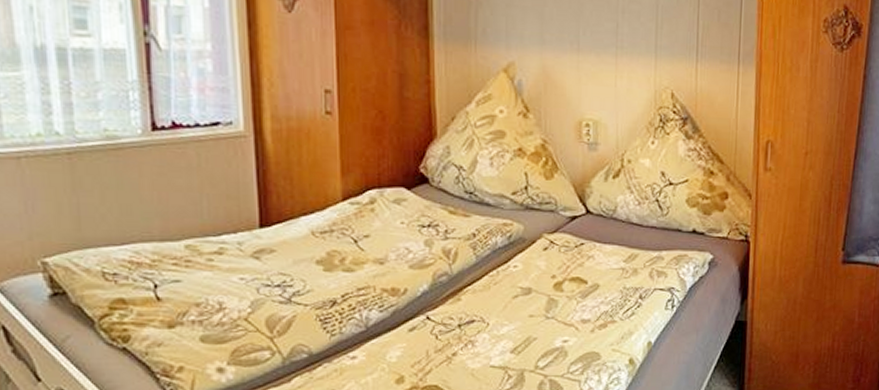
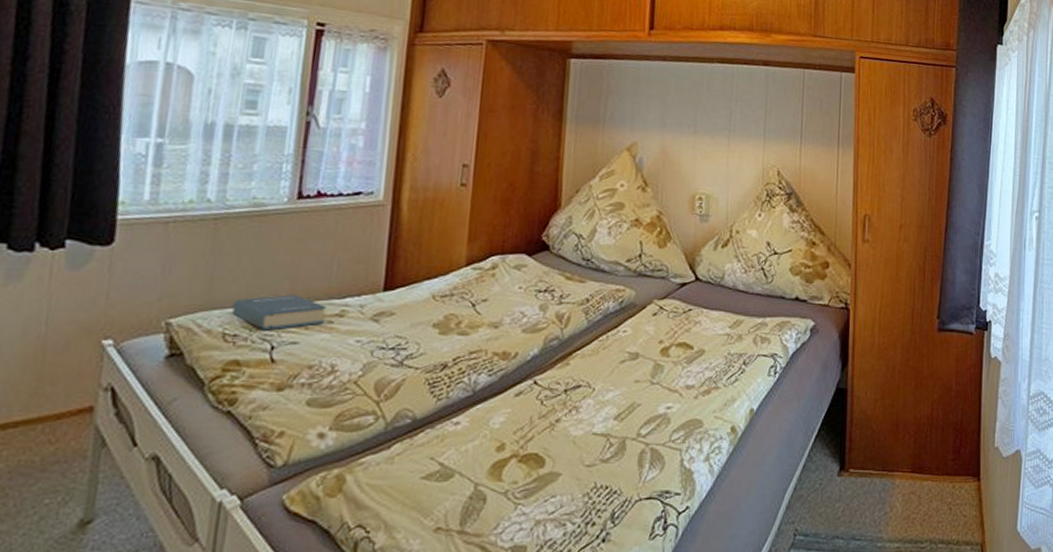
book: none [106,232,204,269] -> present [232,295,326,331]

